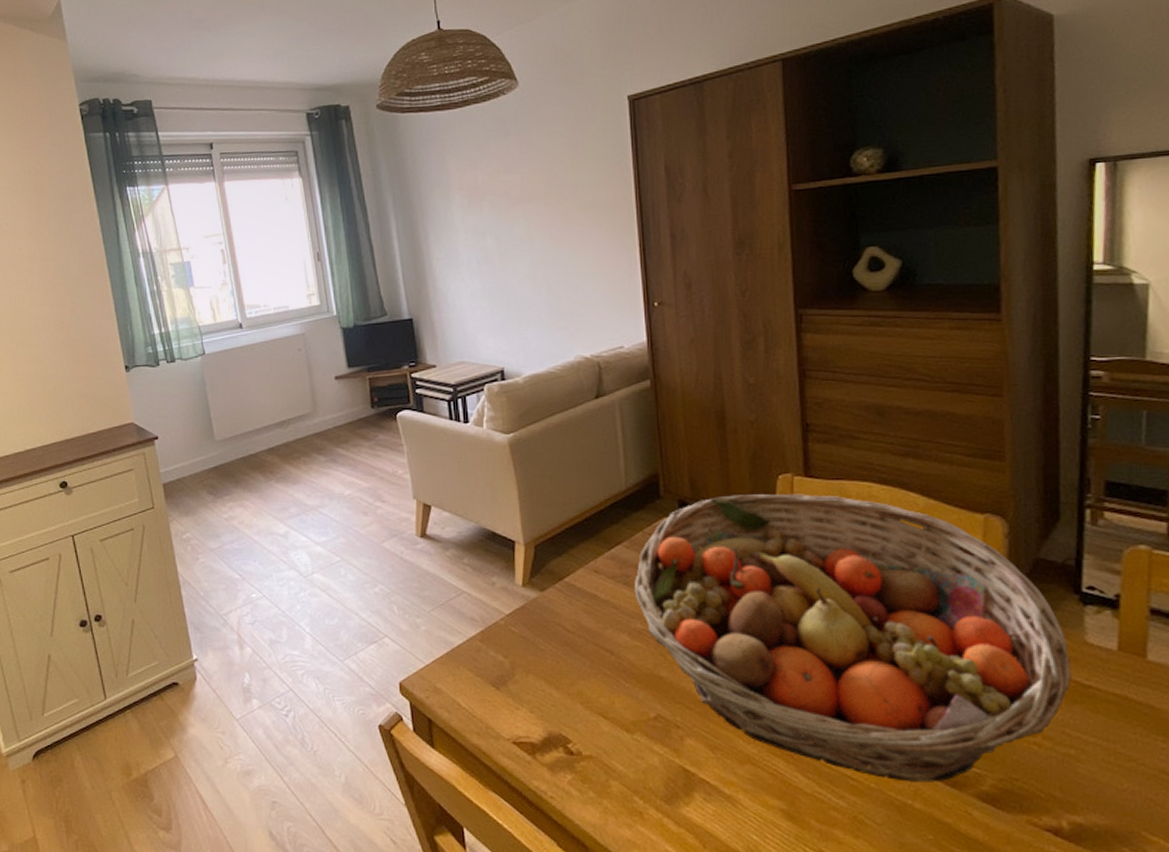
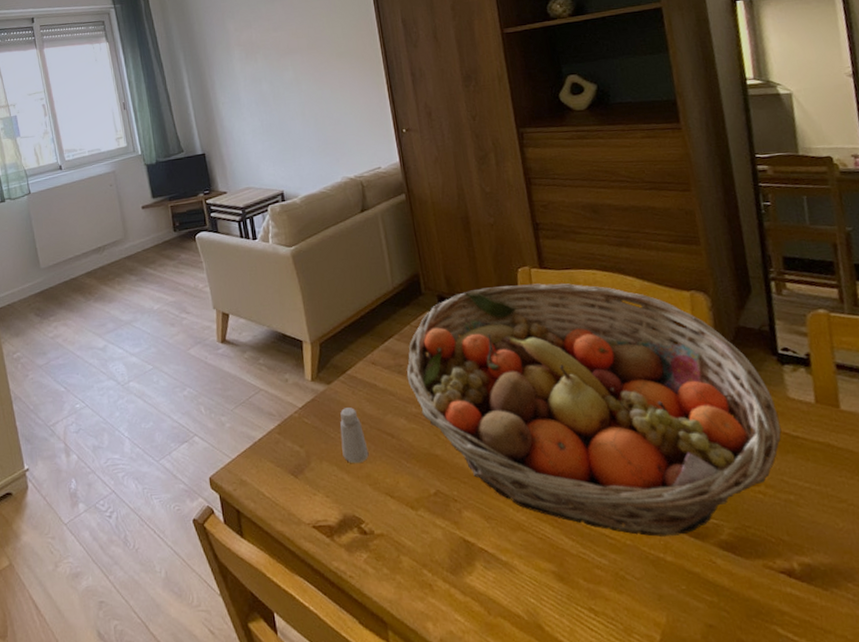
saltshaker: none [551,618,583,680] -> present [340,407,369,464]

